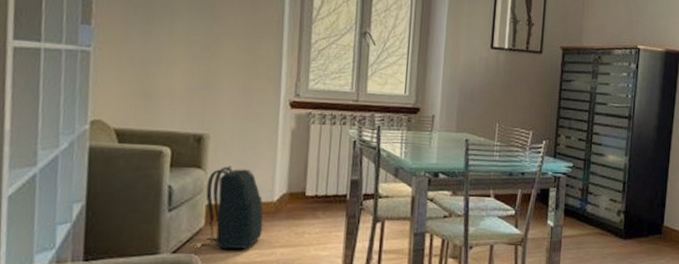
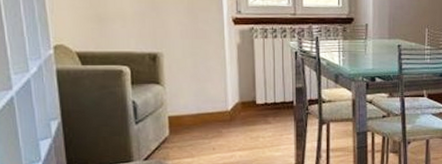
backpack: present [201,166,263,250] -> none [166,80,221,155]

